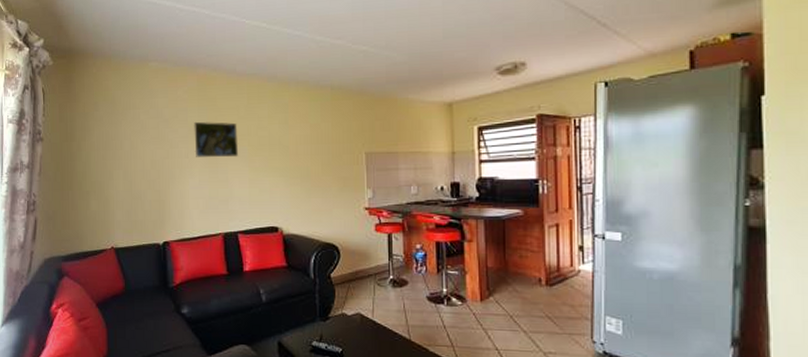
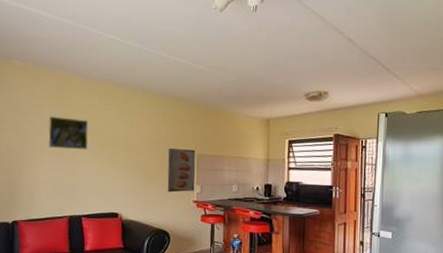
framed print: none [330,147,365,199] -> present [167,148,196,193]

